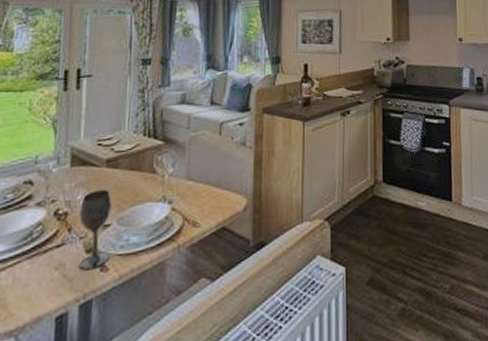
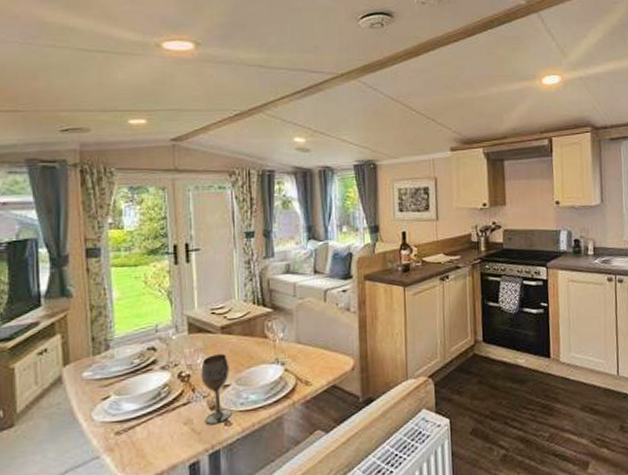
toaster: present [376,66,405,90] -> none [473,231,502,254]

